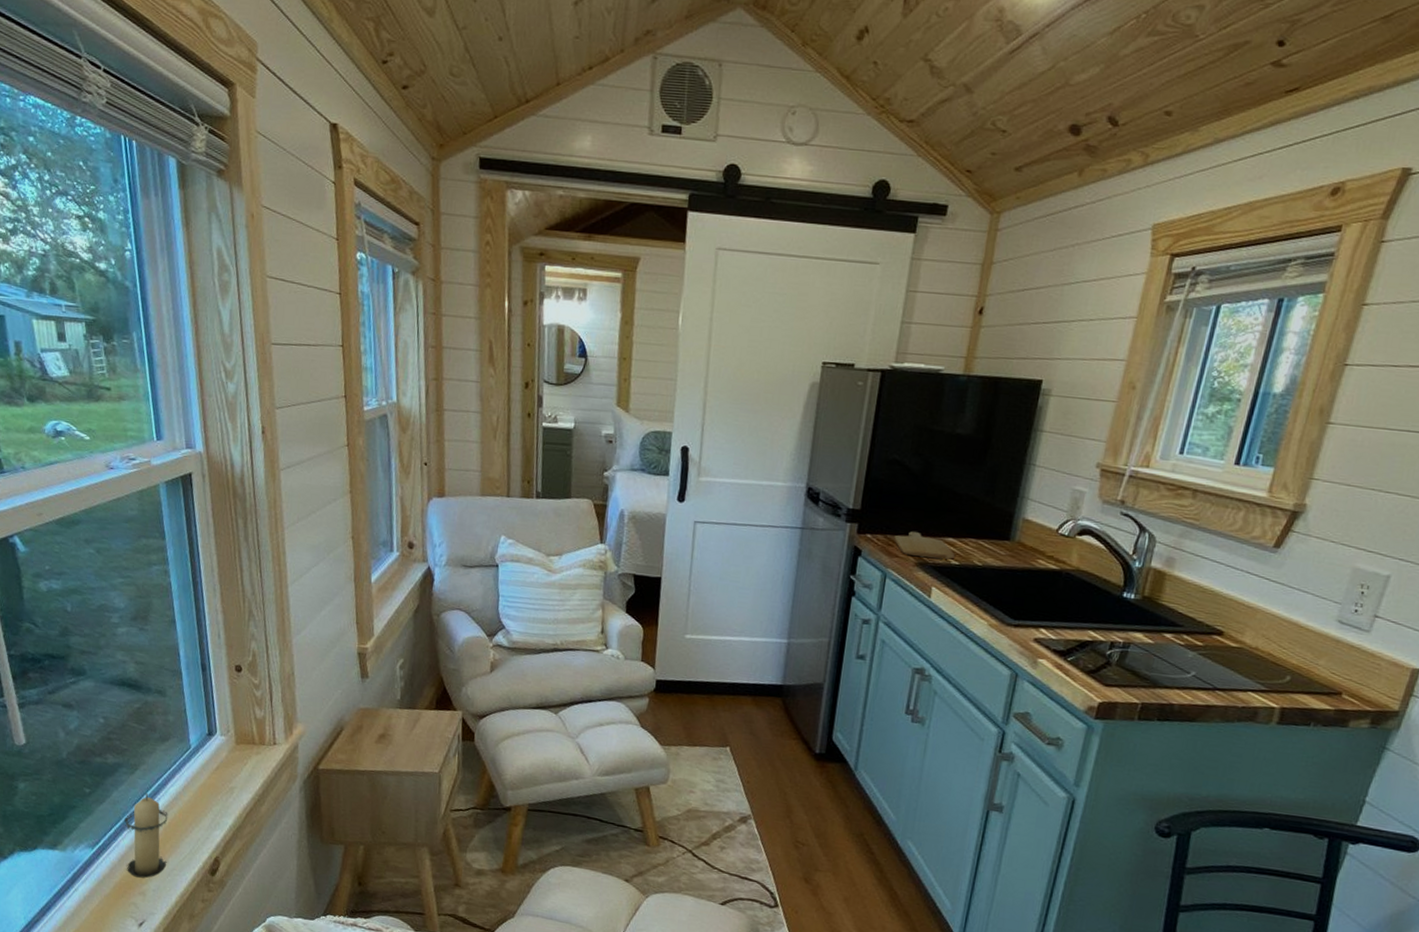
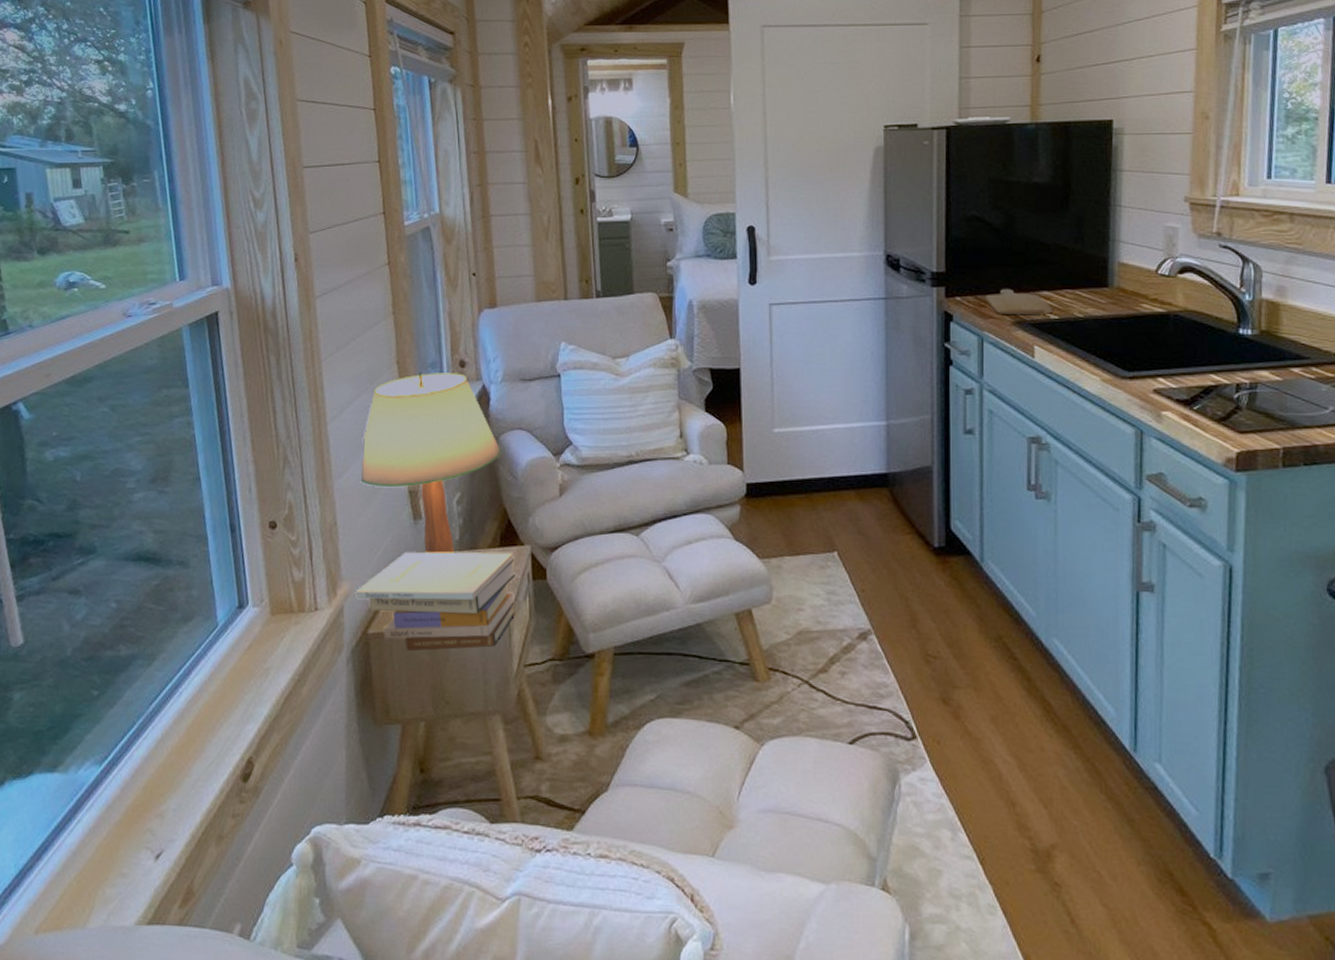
candle: present [124,792,168,879] -> none [139,687,192,797]
books: none [309,705,449,793] -> present [356,552,517,652]
table lamp: none [314,549,442,711] -> present [359,373,501,554]

